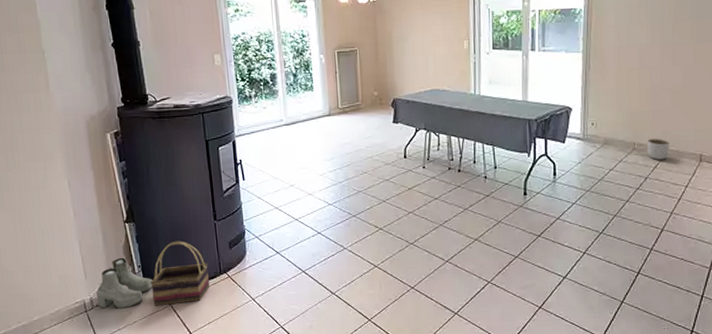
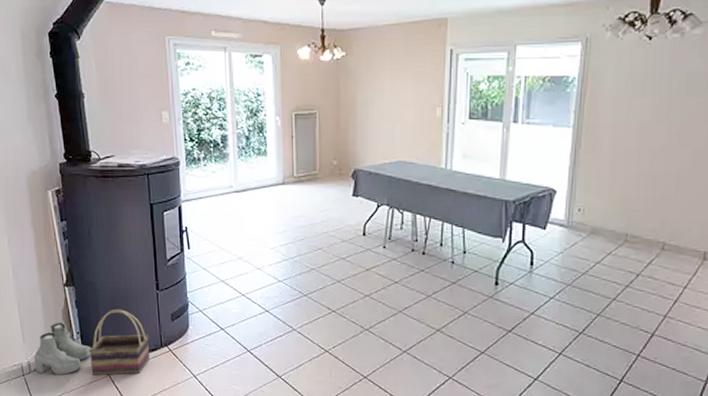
planter: present [647,139,669,160] -> none [642,231,669,255]

